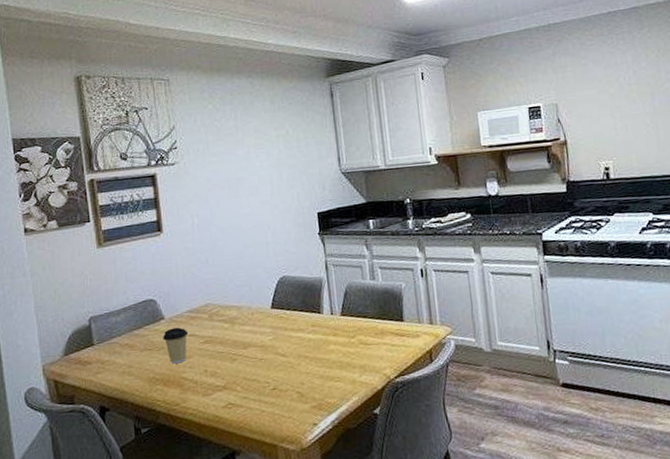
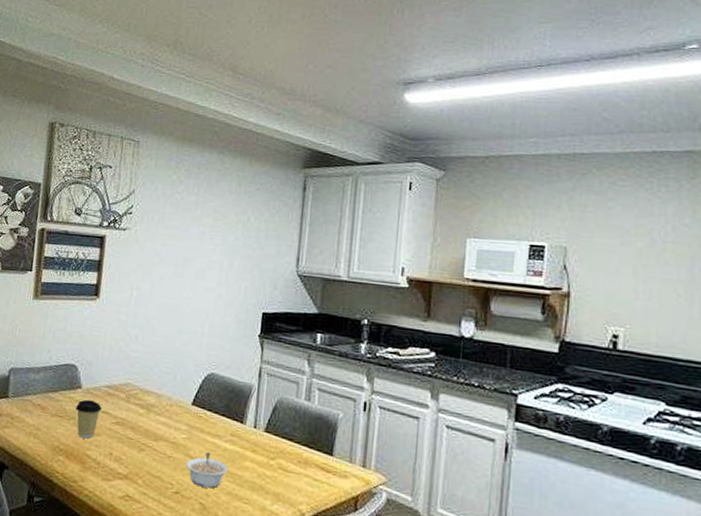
legume: none [277,345,316,378] -> present [186,451,229,489]

